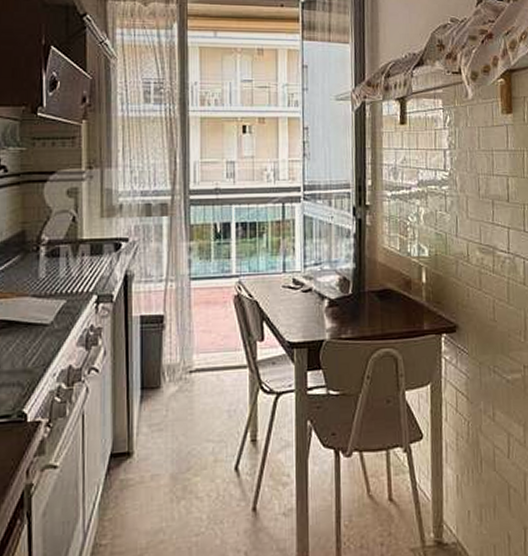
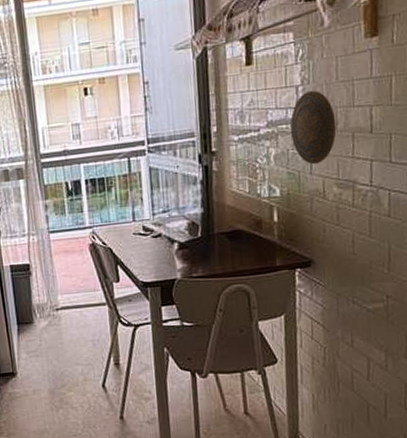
decorative plate: none [439,155,479,227] -> present [290,90,337,165]

